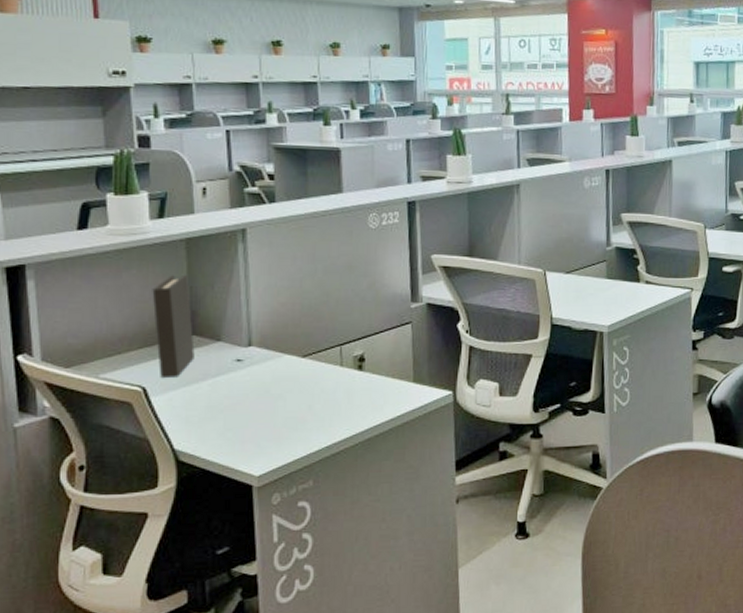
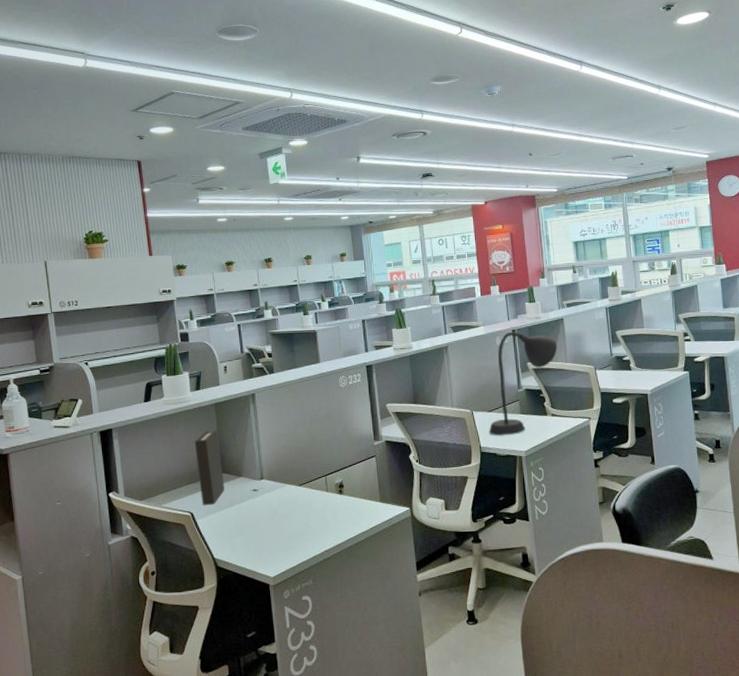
desk lamp: none [564,171,661,305] -> present [489,331,558,436]

